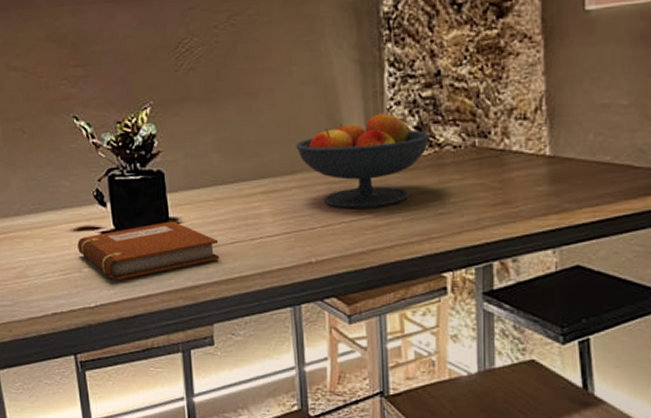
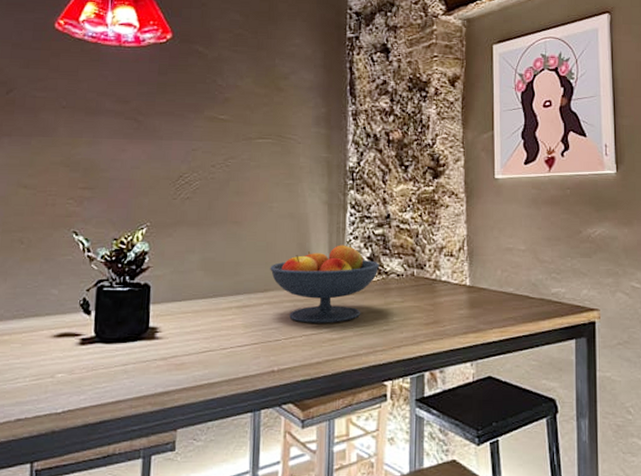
notebook: present [77,221,220,280] -> none [54,330,193,385]

